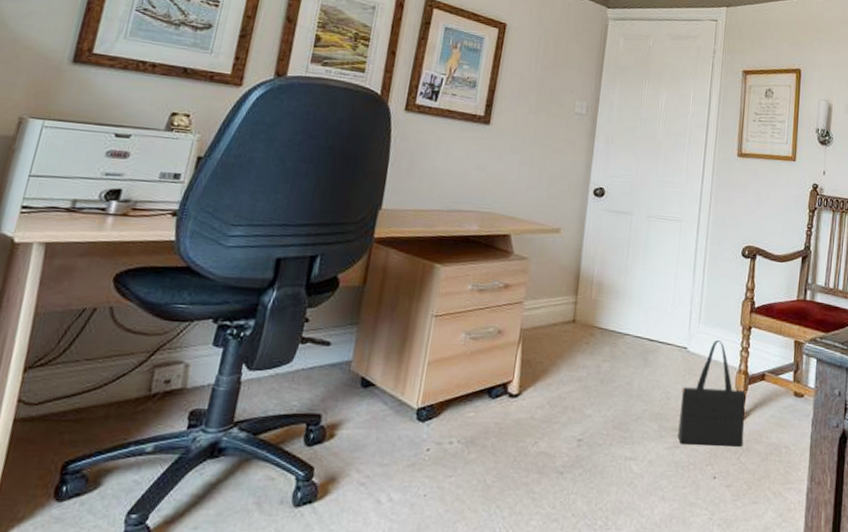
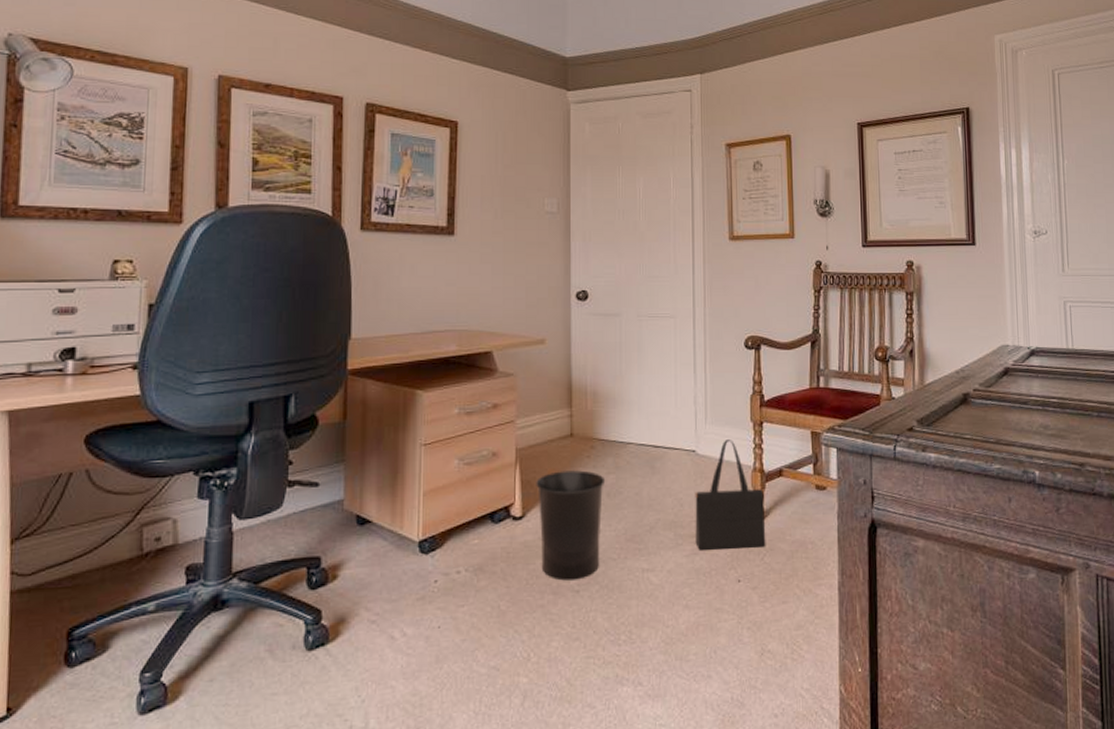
waste bin: none [530,354,601,461] -> present [536,470,606,580]

